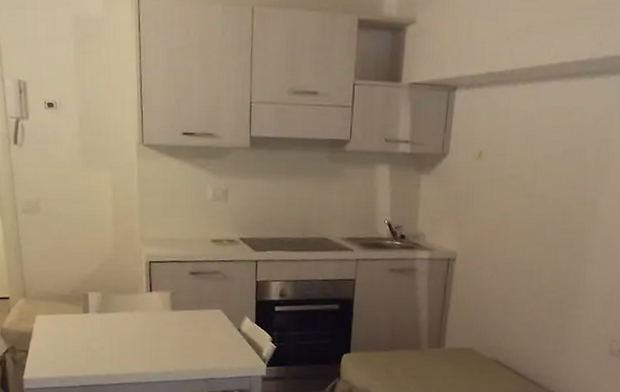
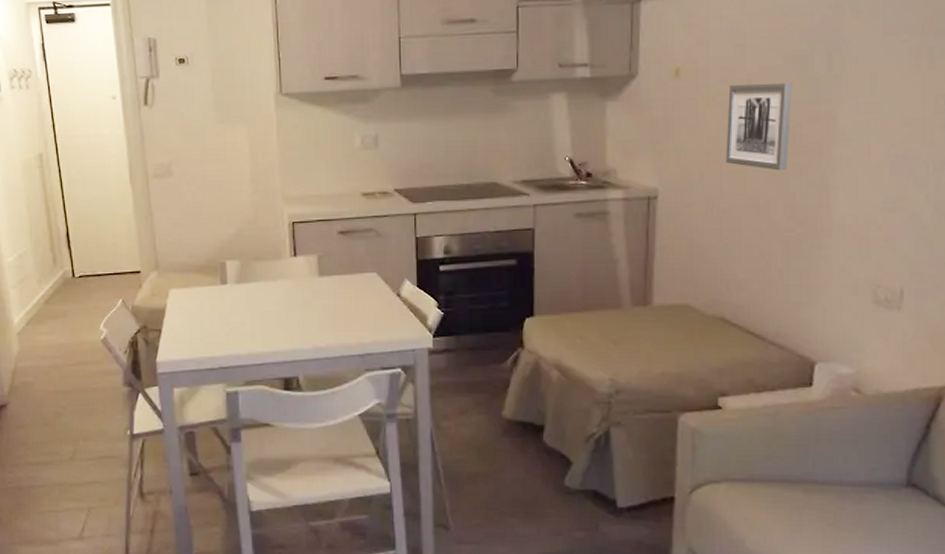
wall art: none [511,169,568,244] -> present [725,82,792,171]

